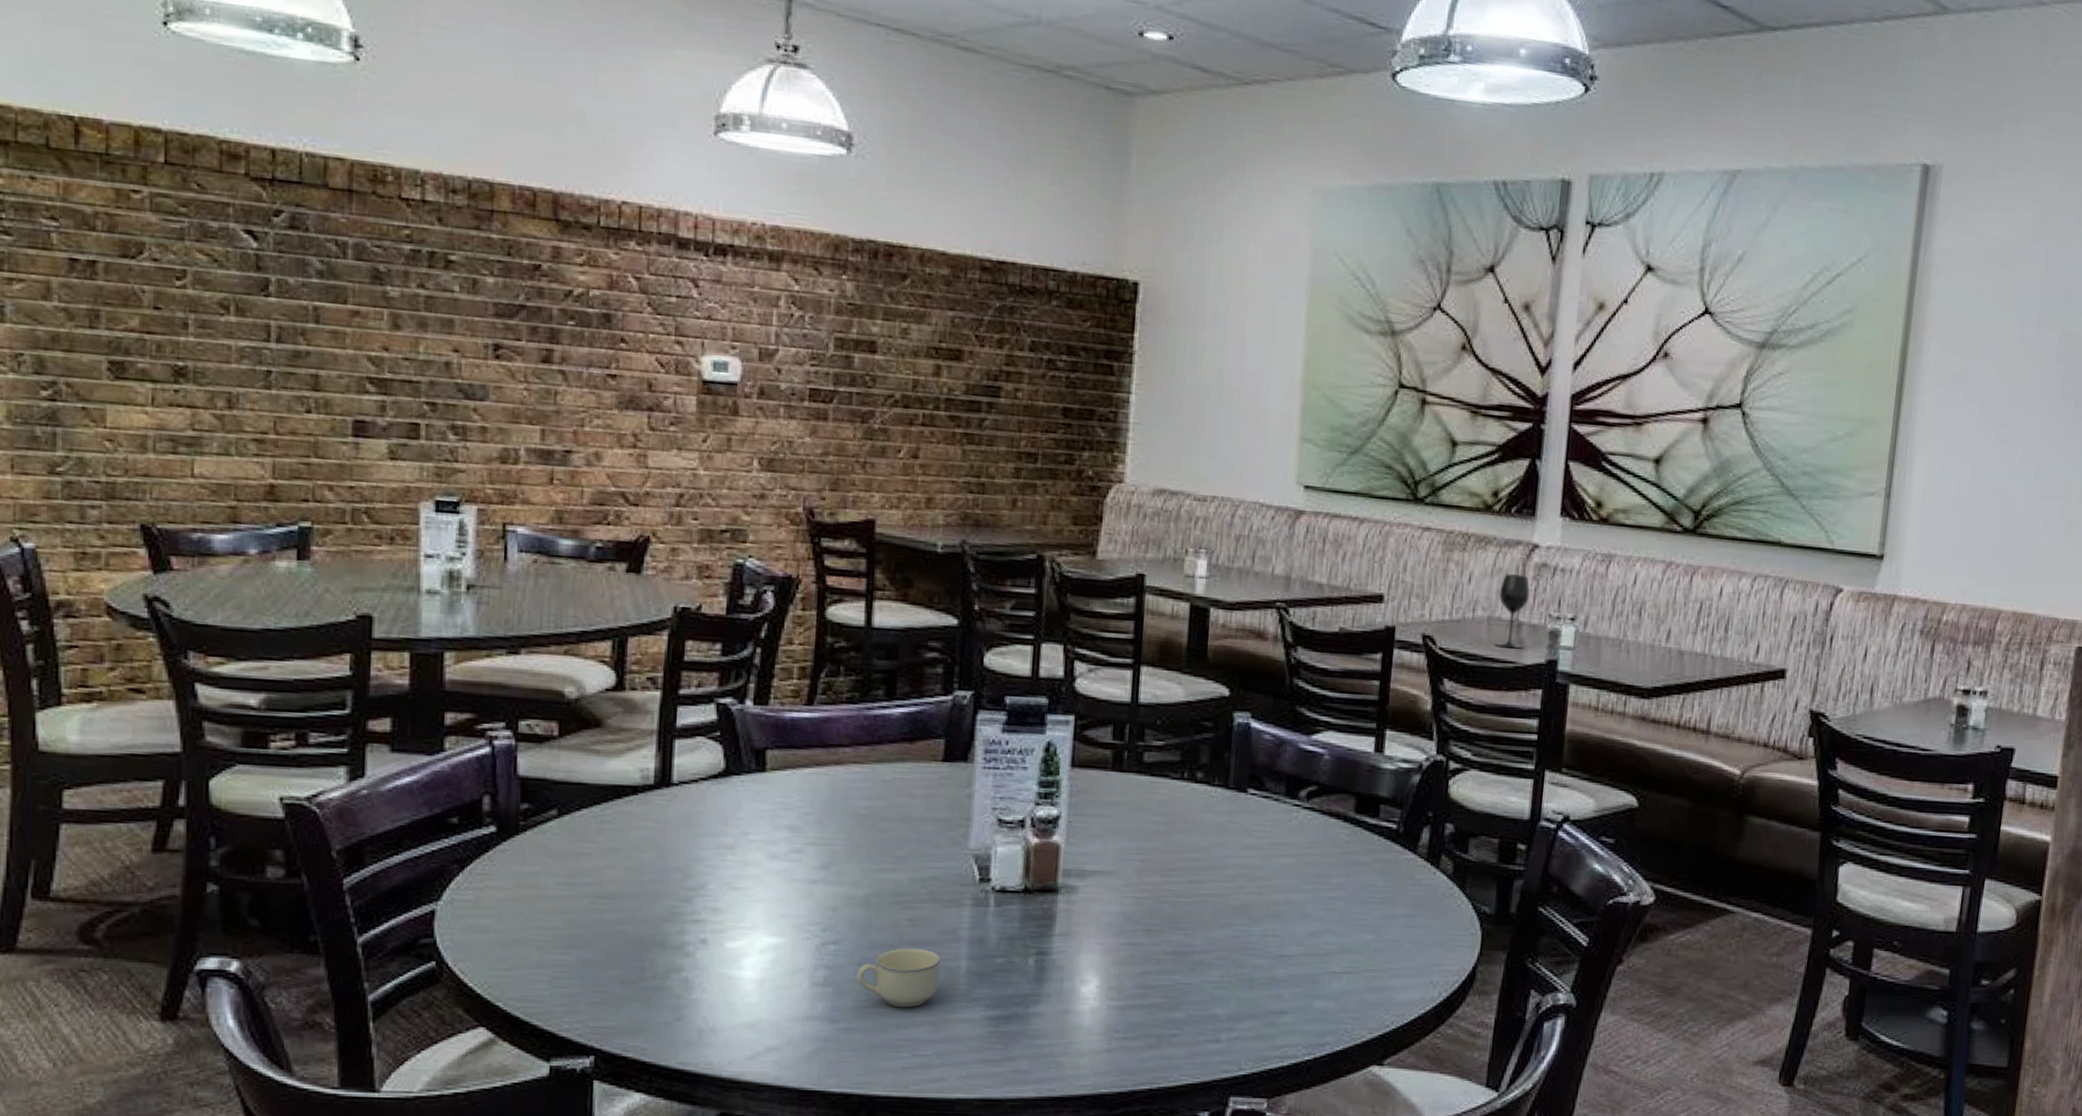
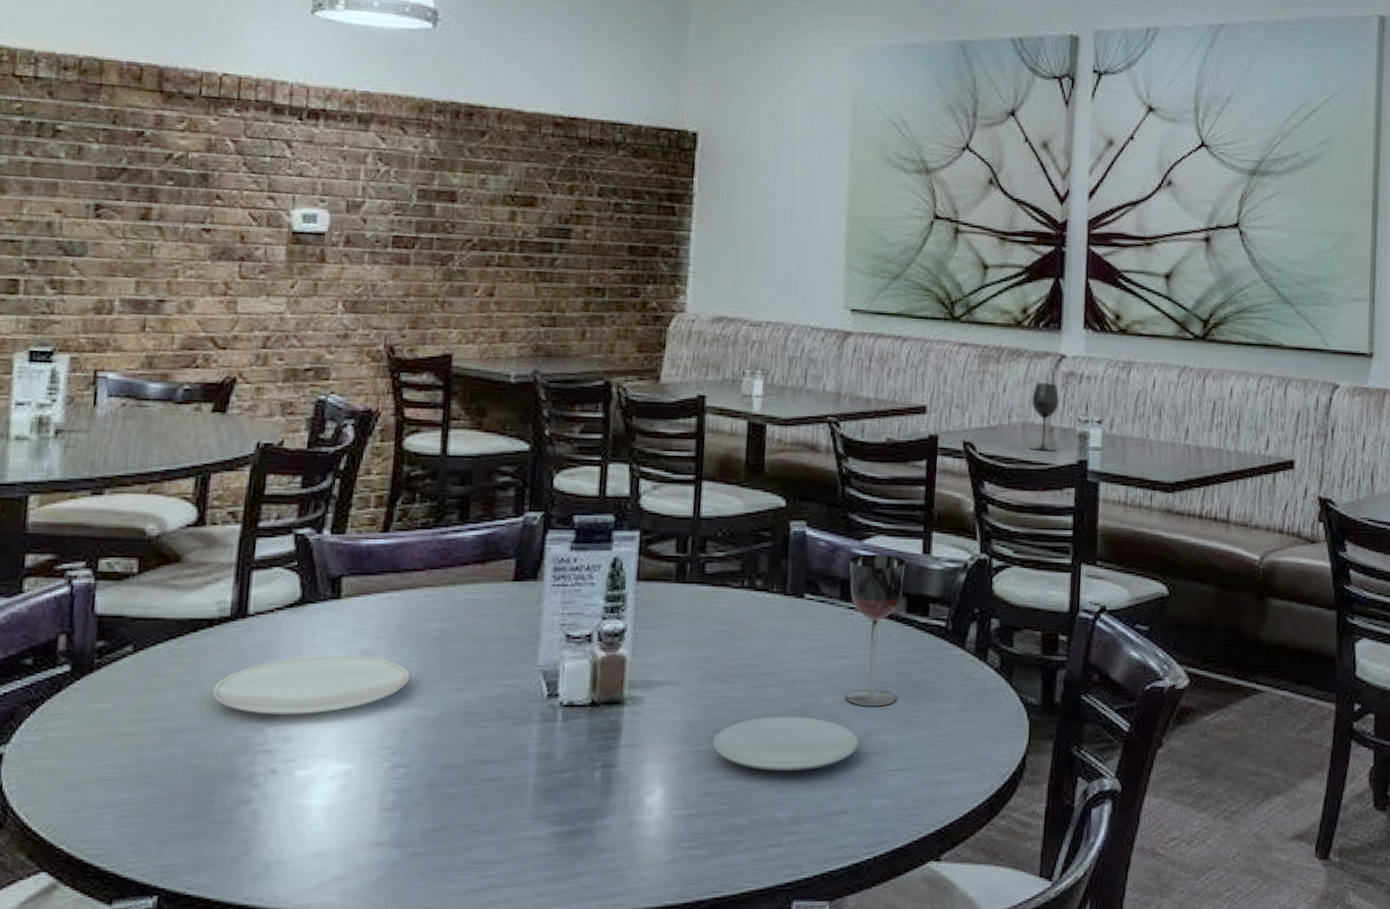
plate: none [639,828,838,887] -> present [212,655,410,714]
cup: present [857,948,940,1008] -> none [425,767,509,829]
plate: none [1150,912,1302,968] -> present [713,716,859,771]
wineglass: none [1288,750,1356,908] -> present [845,554,906,707]

